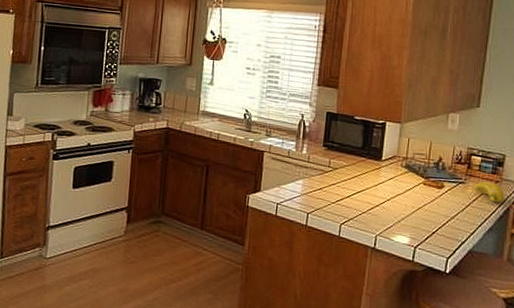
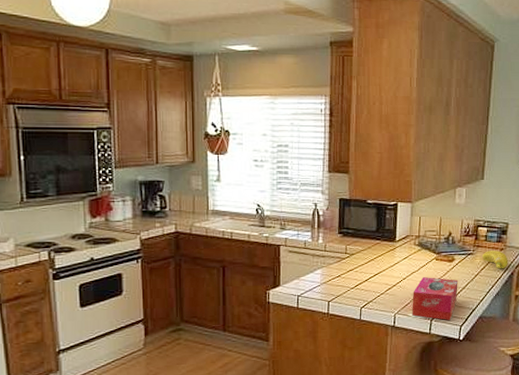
tissue box: none [394,201,447,250] -> present [412,277,458,320]

